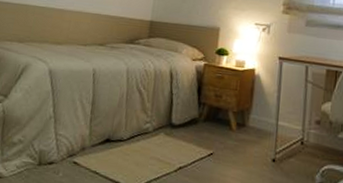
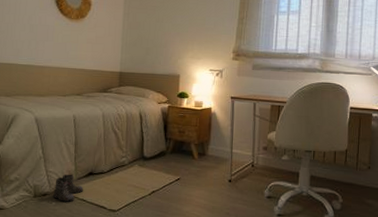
boots: none [60,139,97,174] -> present [53,174,83,202]

